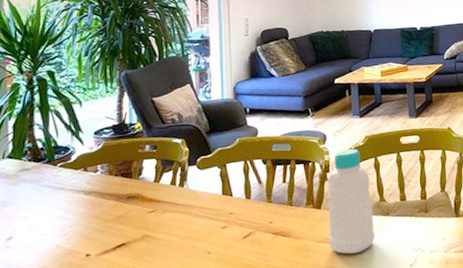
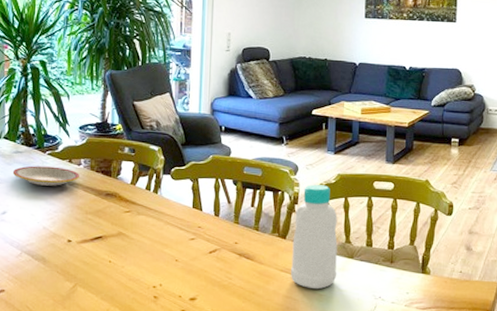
plate: none [18,178,97,202] -> present [12,165,80,186]

